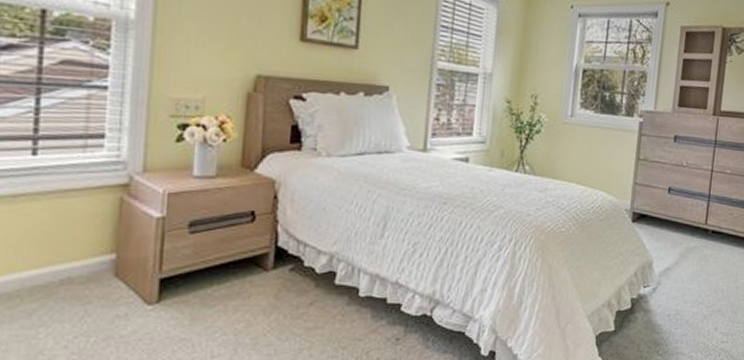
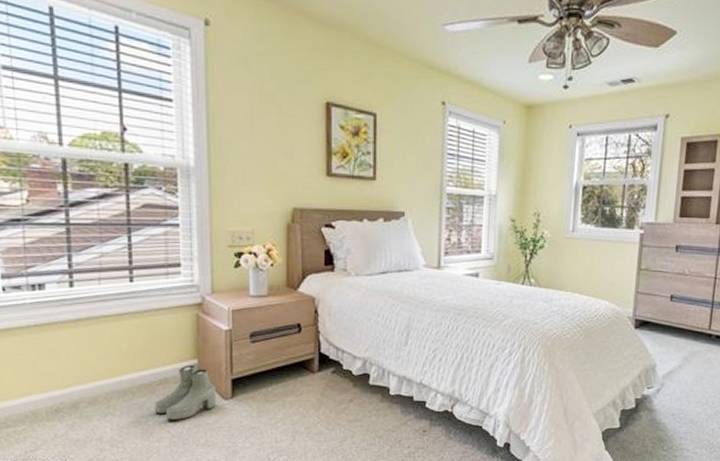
boots: none [50,261,138,333] -> present [155,365,217,421]

